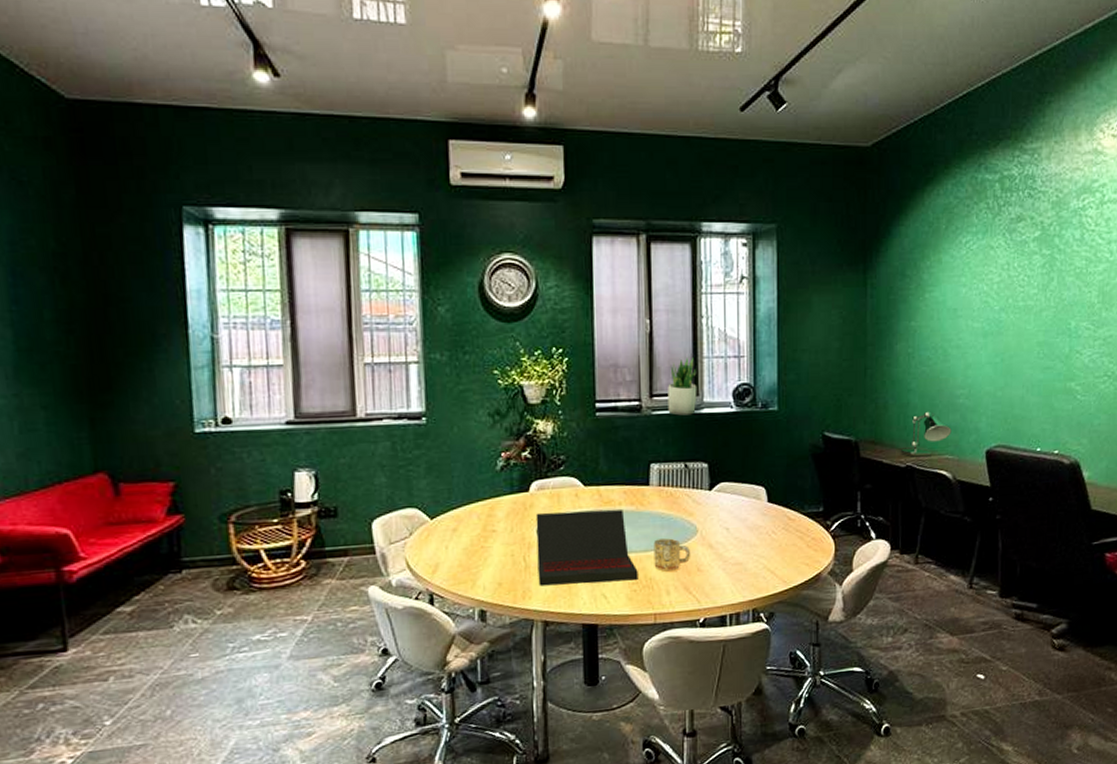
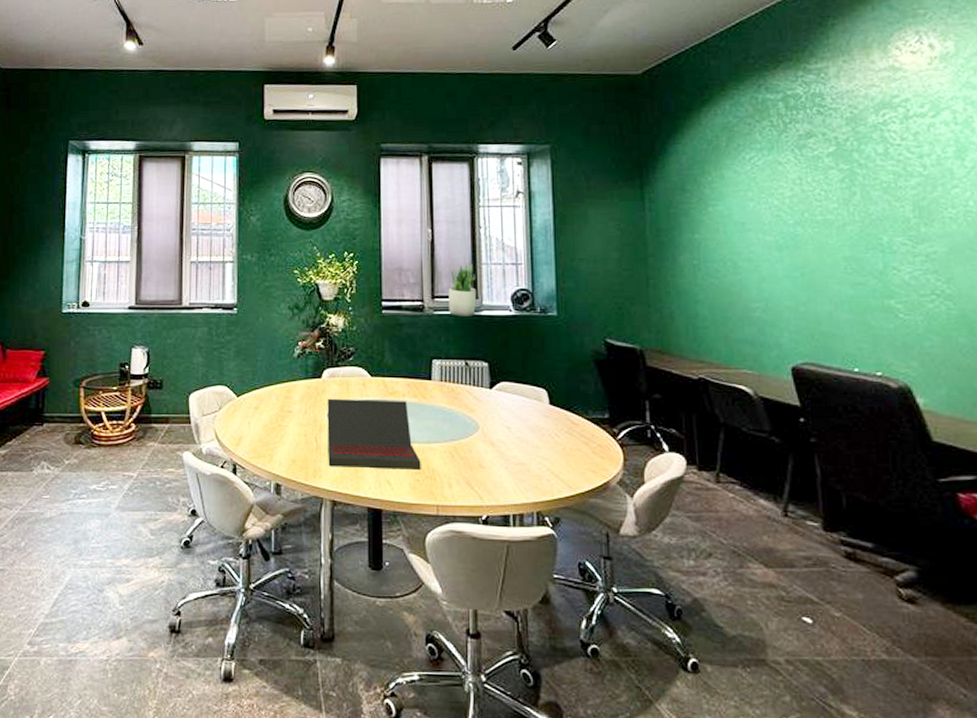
mug: present [653,538,691,572] -> none [436,432,473,465]
desk lamp: present [900,411,952,457] -> none [690,323,749,369]

